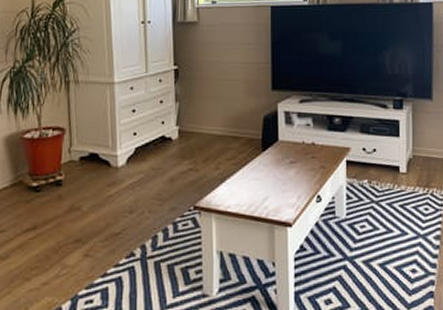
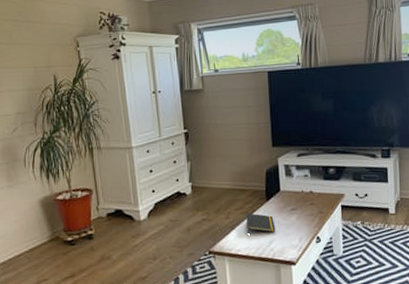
notepad: none [239,164,271,188] -> present [246,213,276,233]

